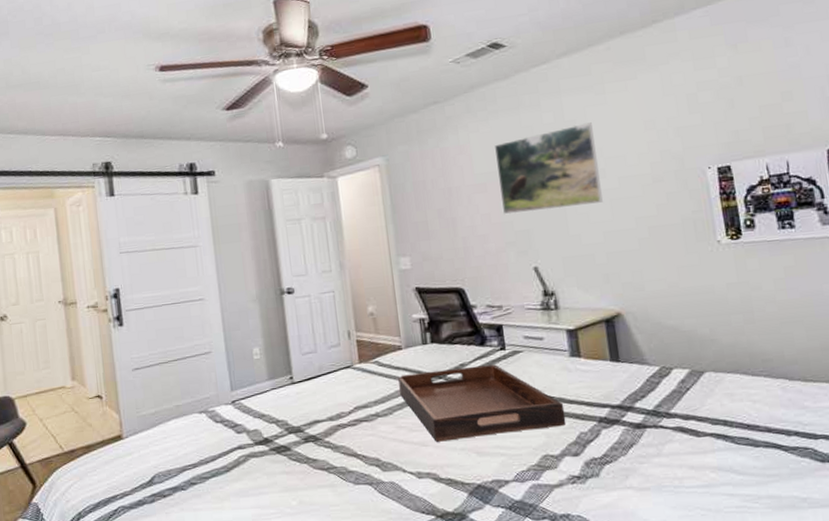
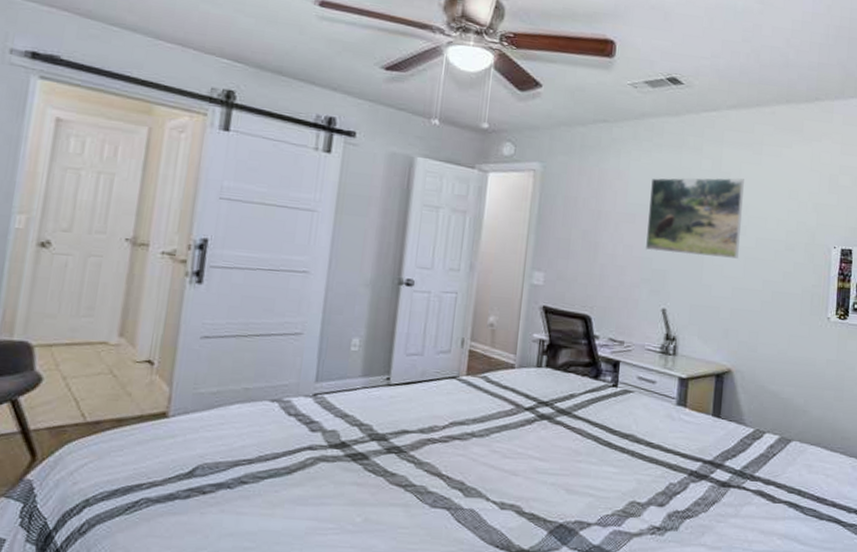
serving tray: present [398,364,566,442] -> none [502,395,661,475]

